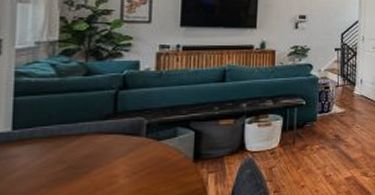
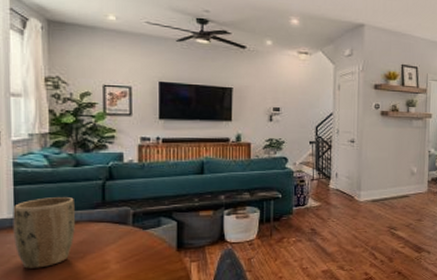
plant pot: none [9,108,83,187] -> present [12,197,76,269]

